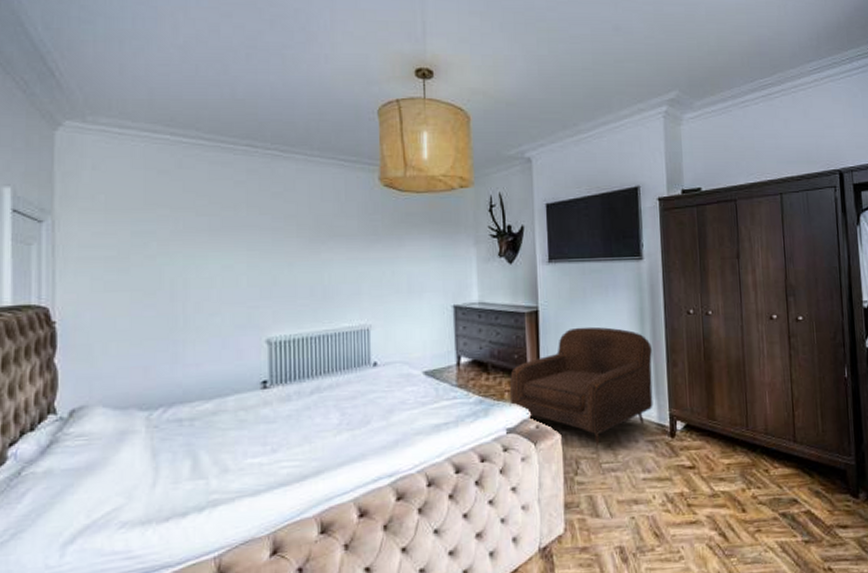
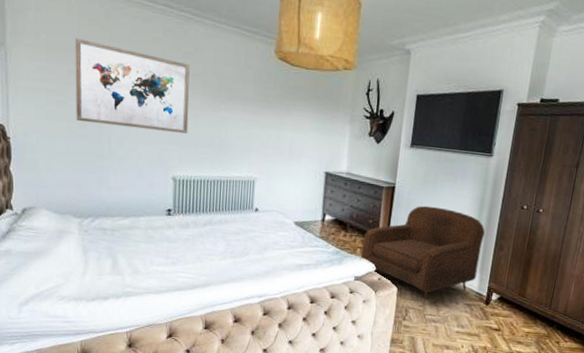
wall art: none [140,194,283,290] -> present [75,38,190,134]

